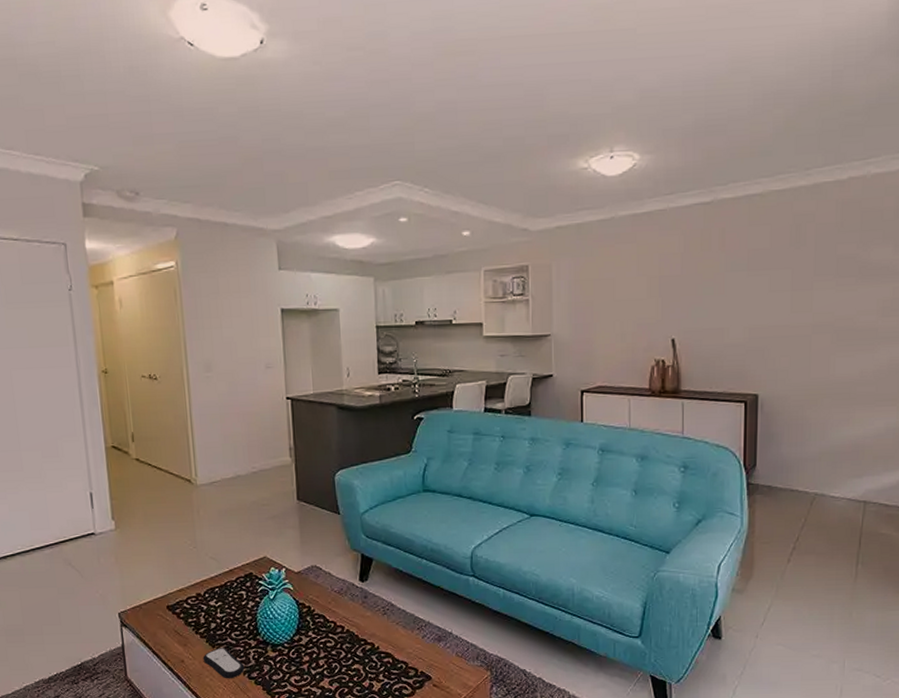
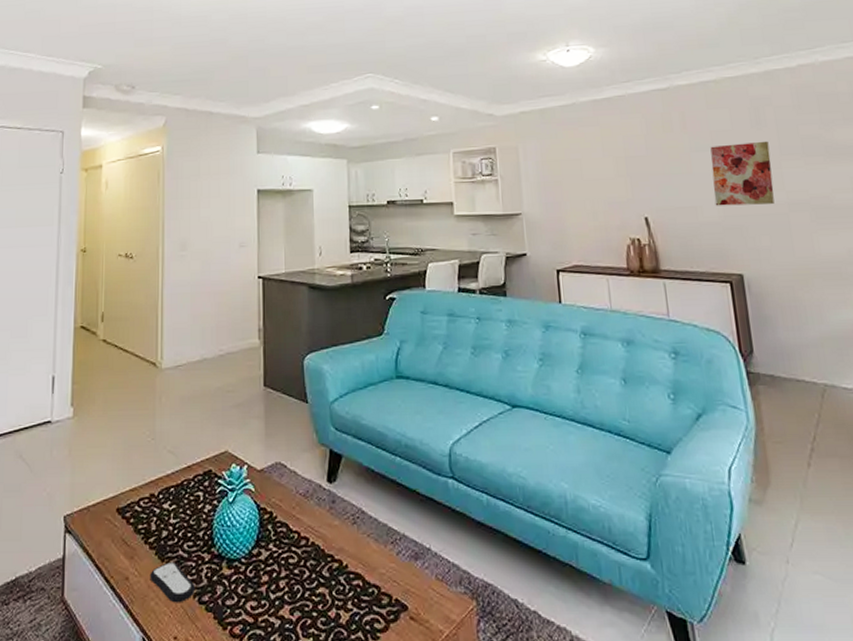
wall art: none [742,260,804,328] -> present [710,141,775,206]

